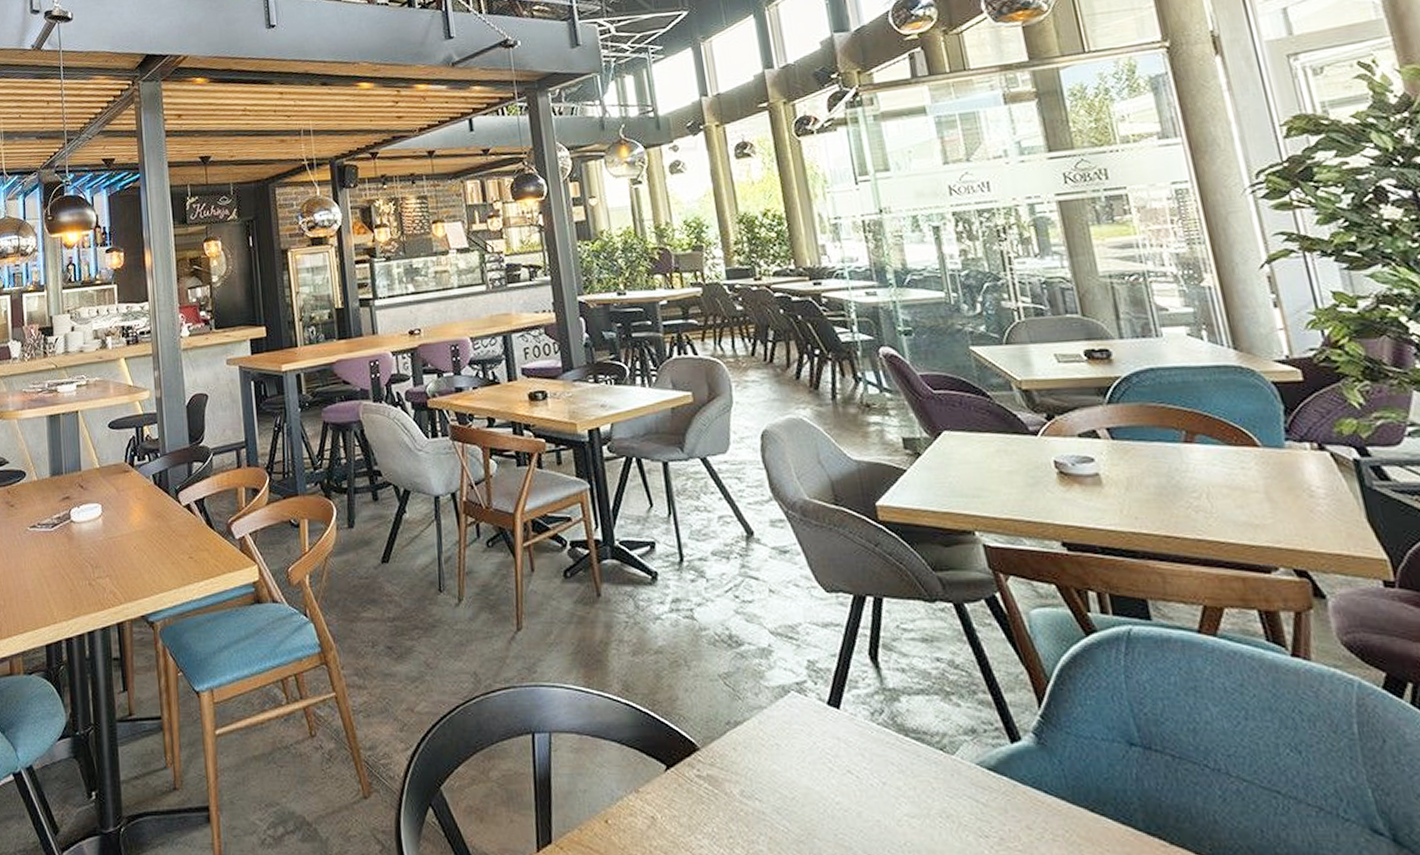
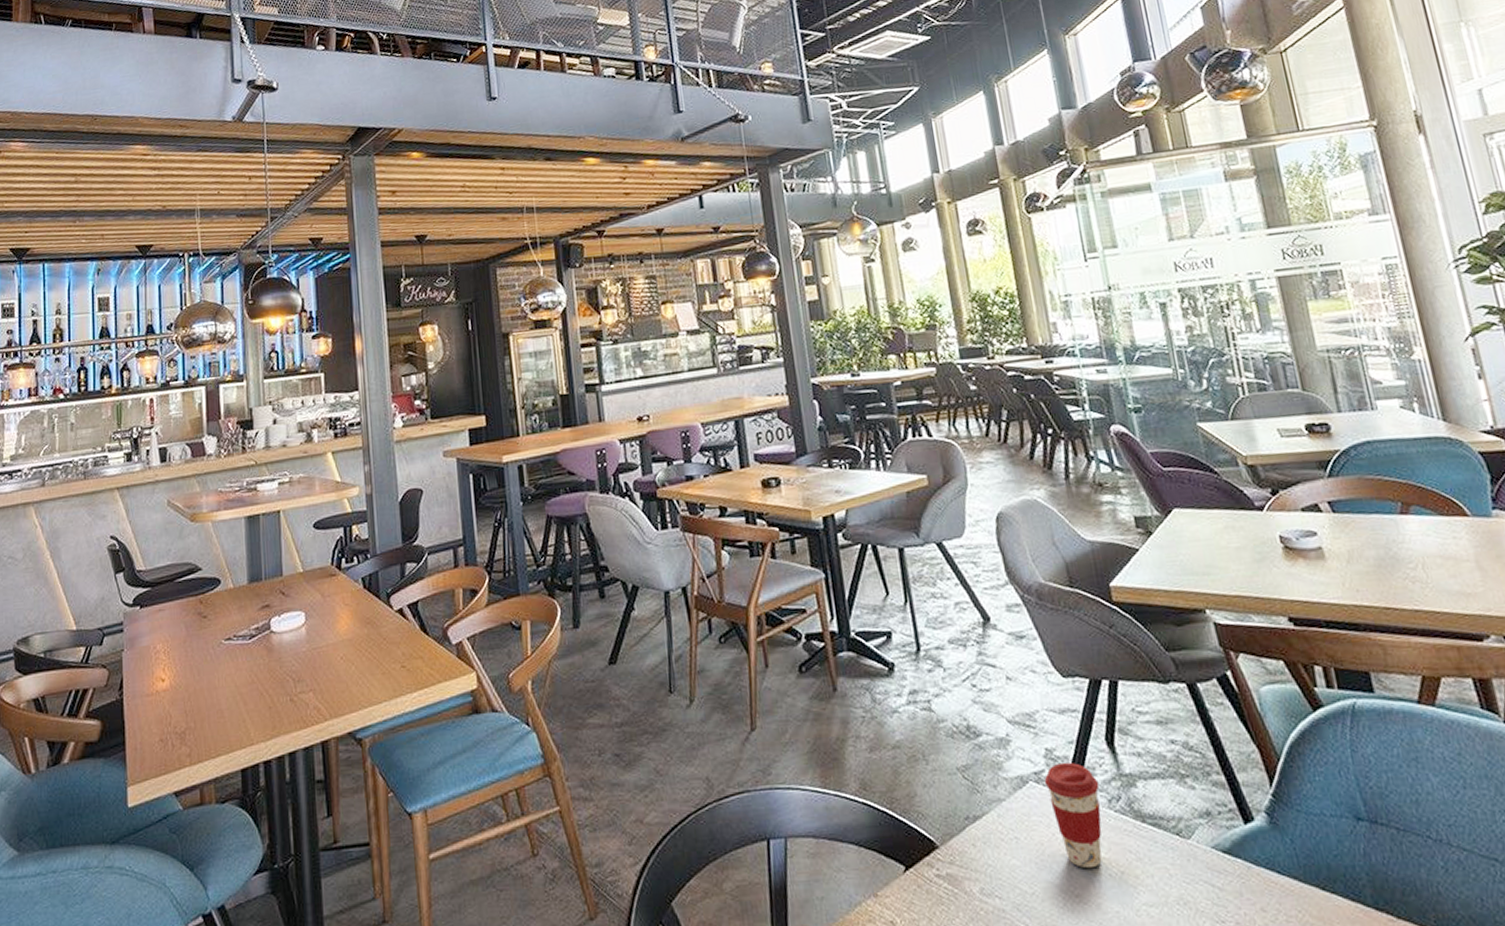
coffee cup: none [805,674,864,778] -> present [1044,762,1102,869]

